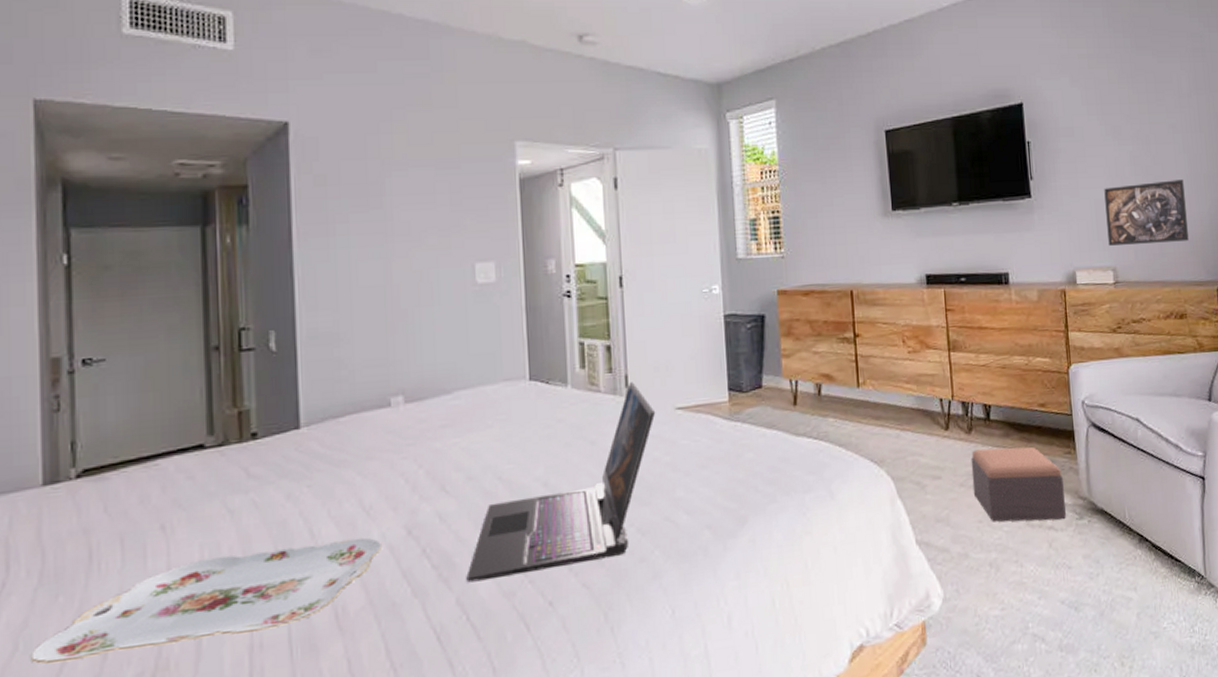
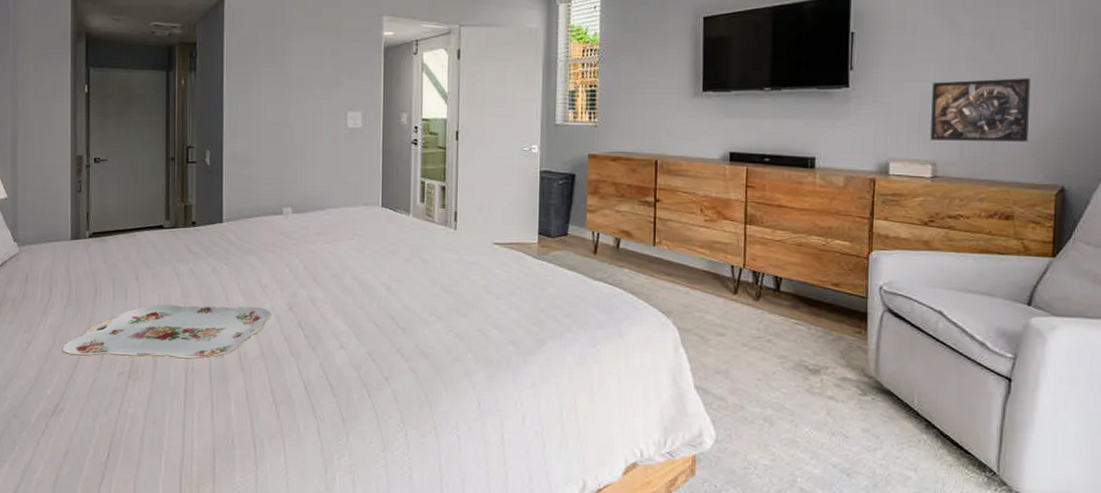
laptop: present [466,382,656,583] -> none [328,218,477,353]
footstool: present [971,447,1066,522] -> none [755,316,850,393]

